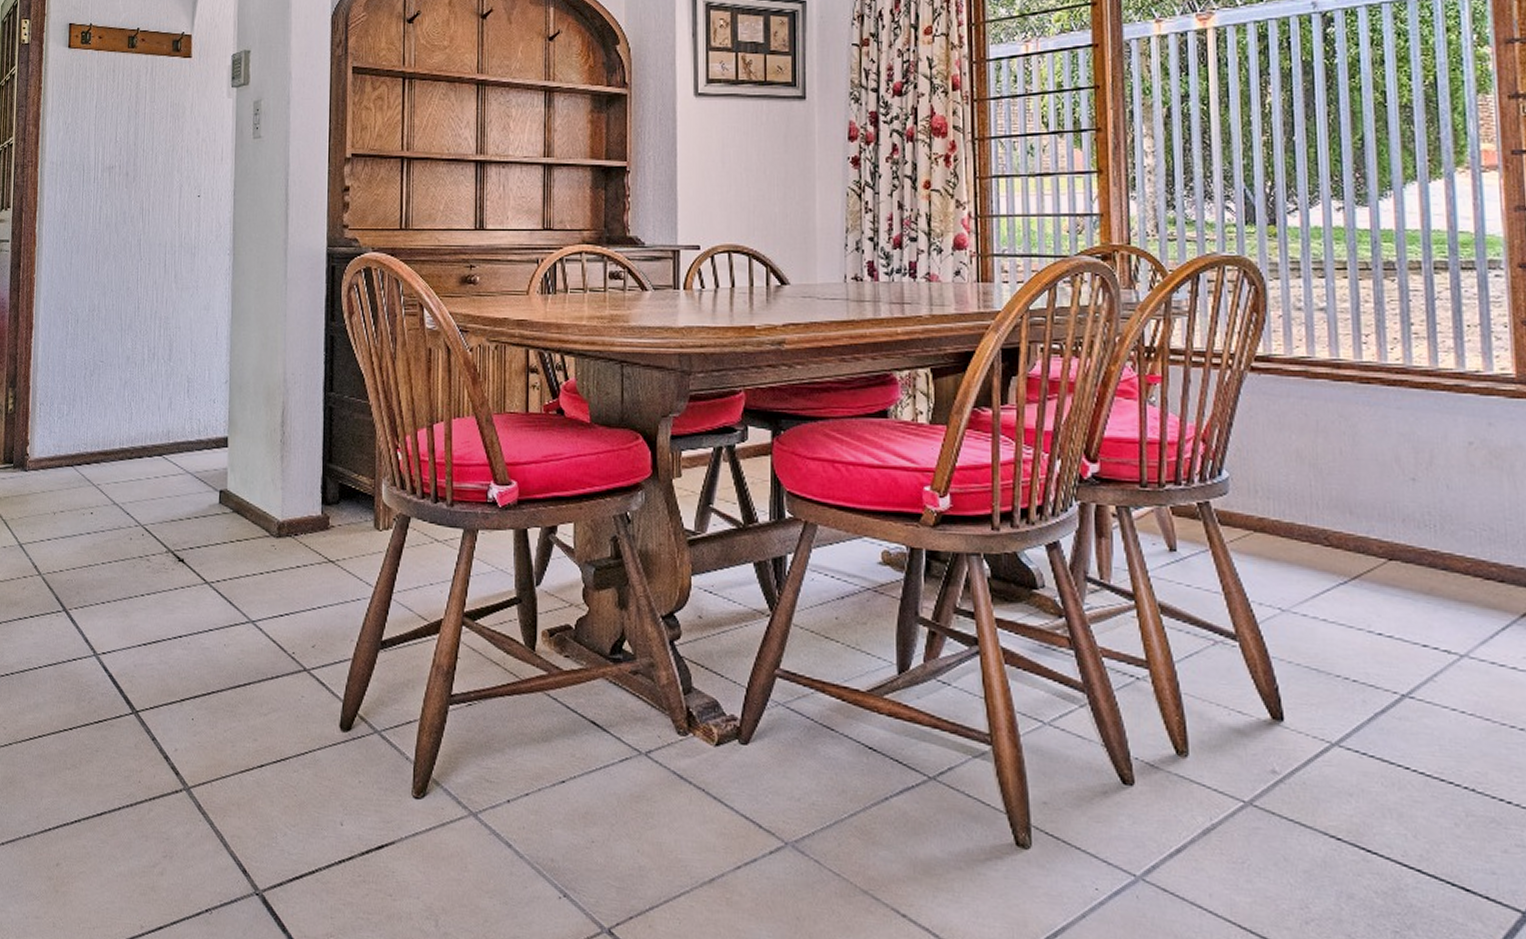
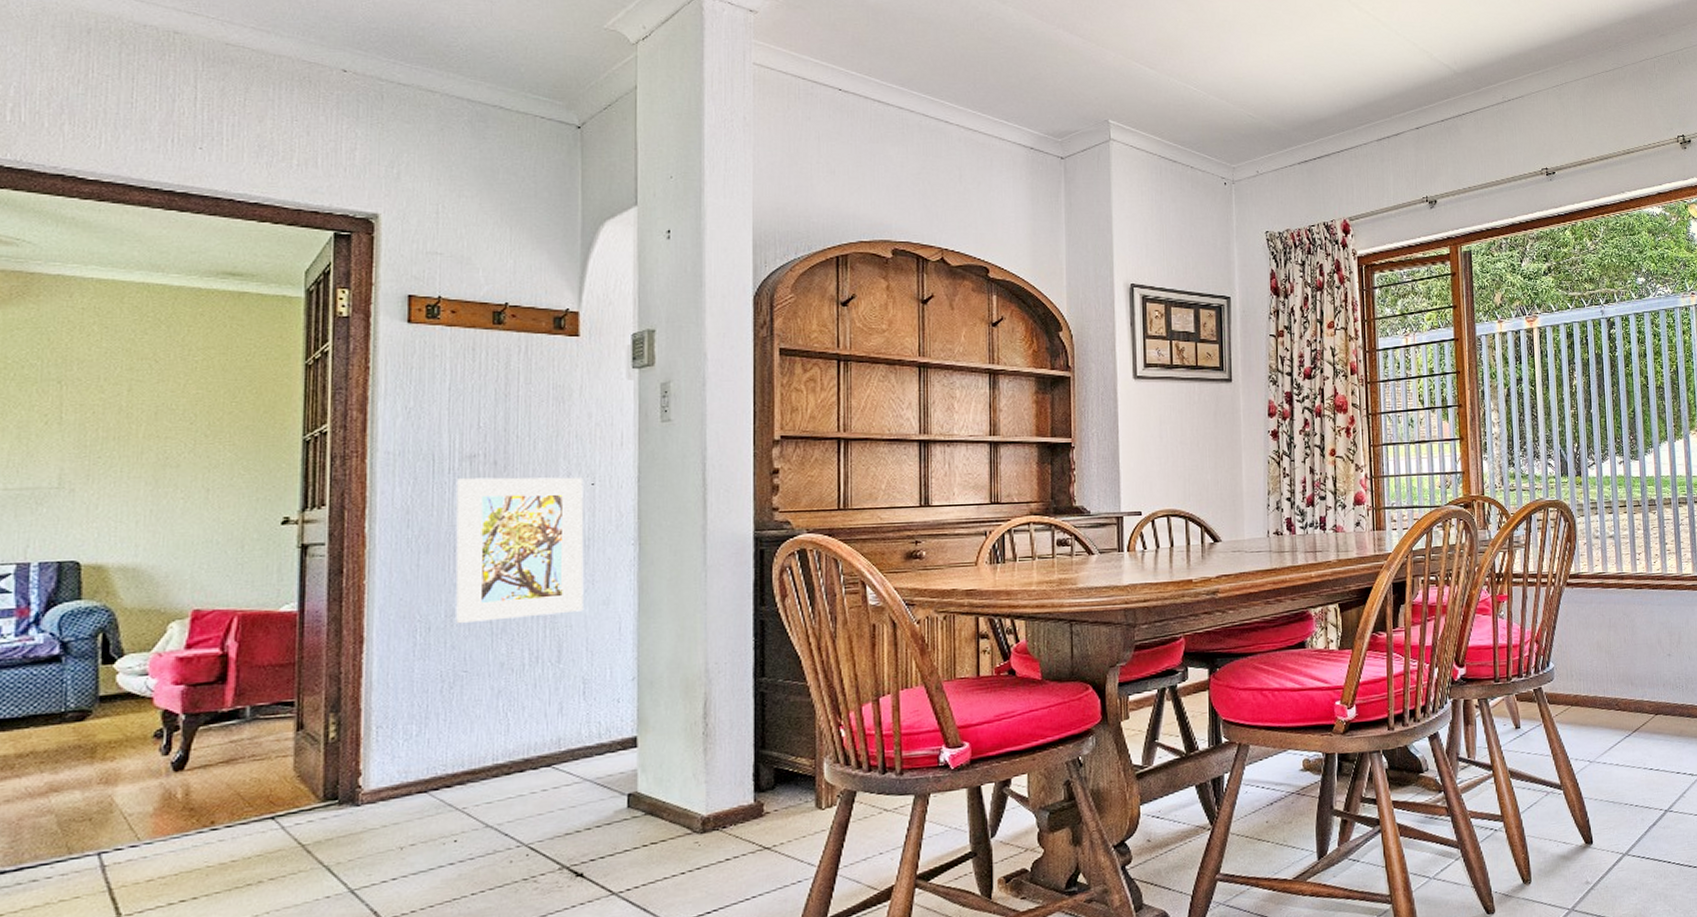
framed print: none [96,187,192,319] -> present [455,477,584,624]

